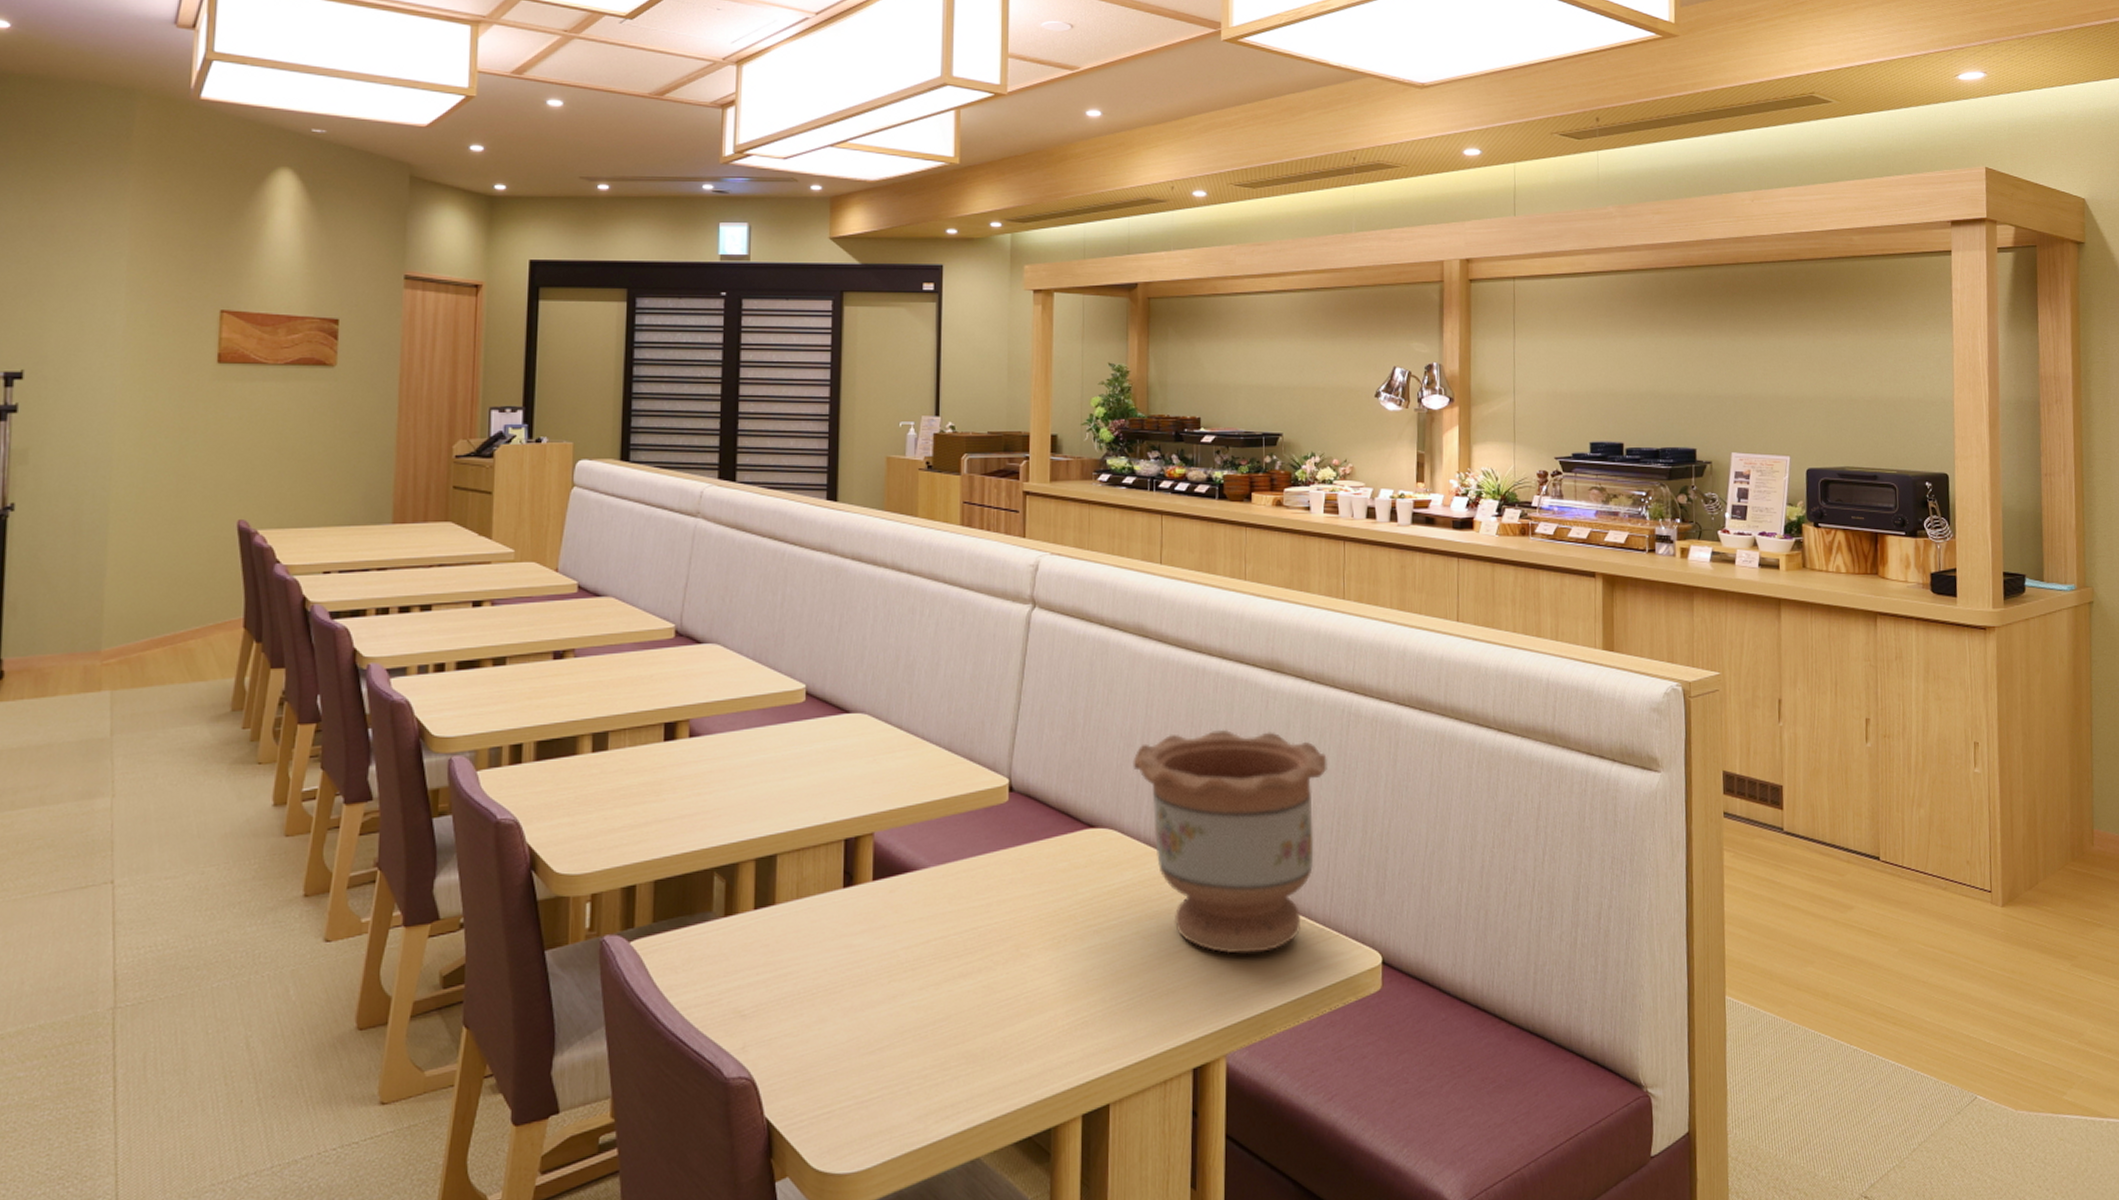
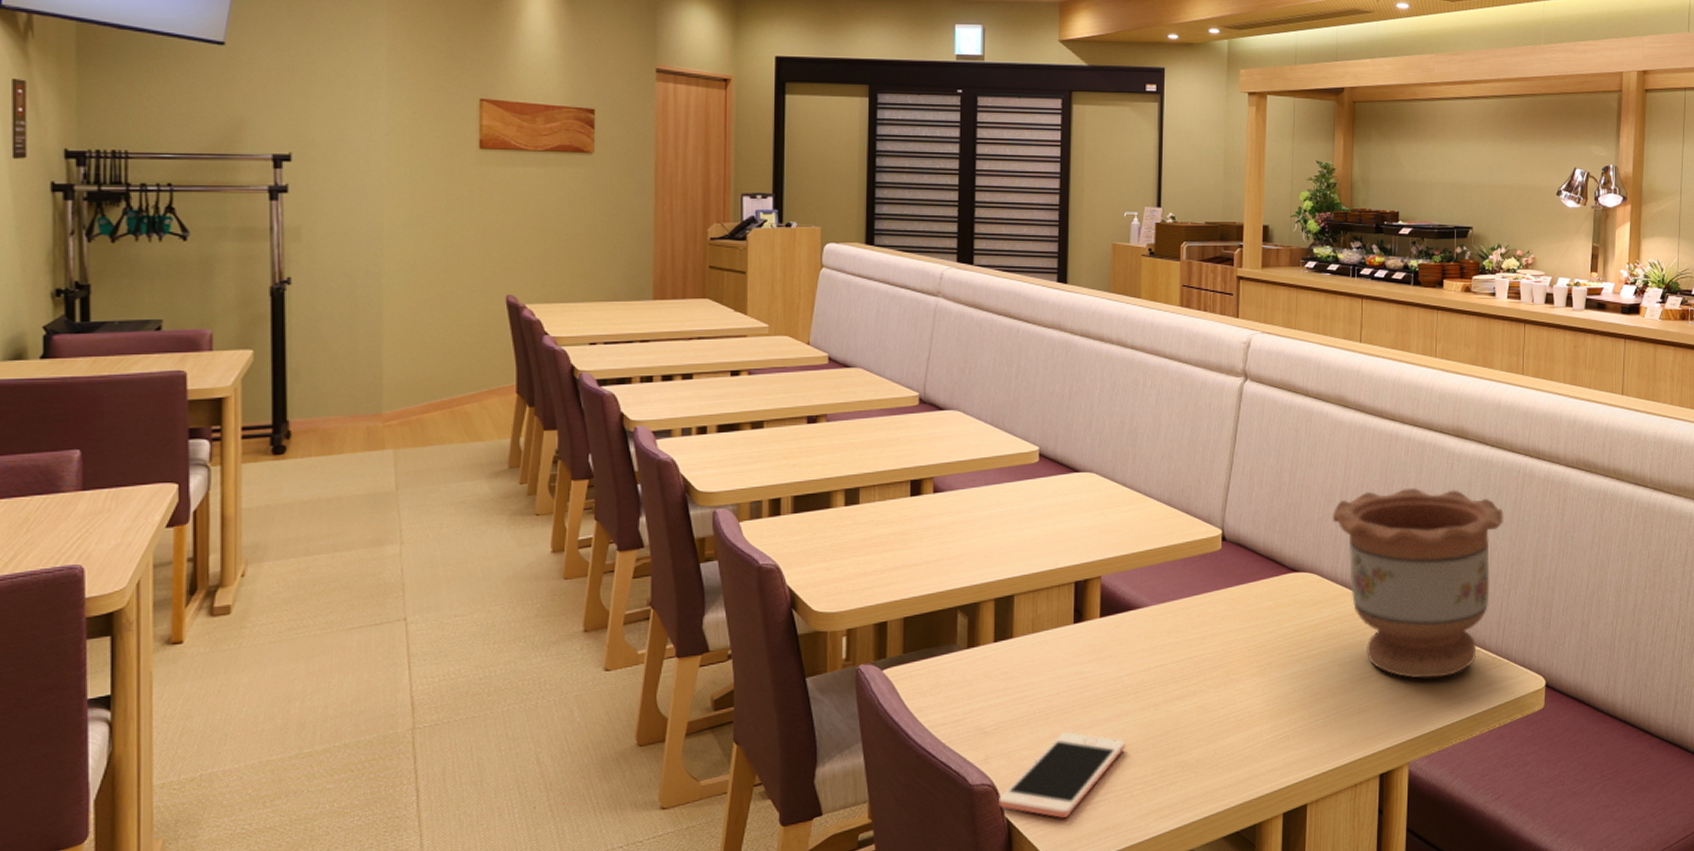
cell phone: none [758,1015,902,1120] -> present [999,732,1126,819]

